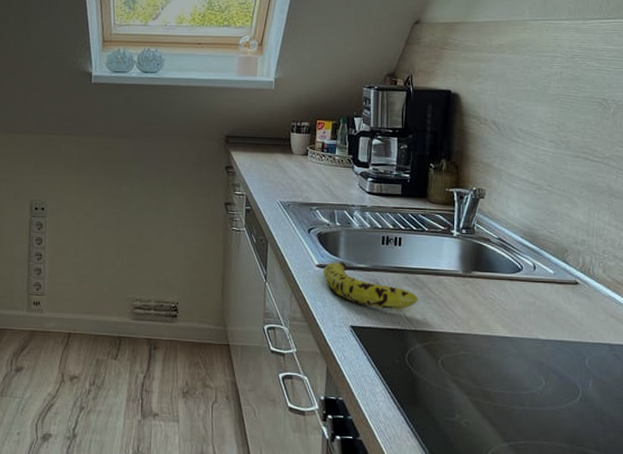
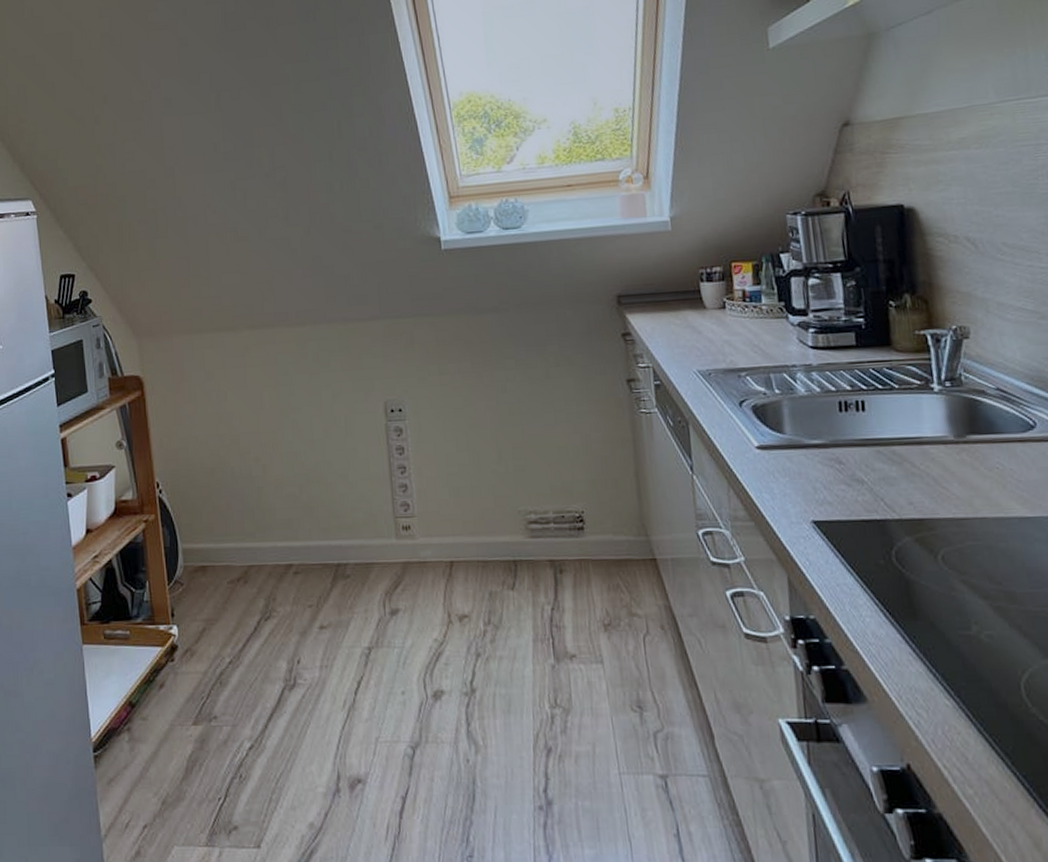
fruit: present [323,262,418,309] -> none [765,440,899,495]

